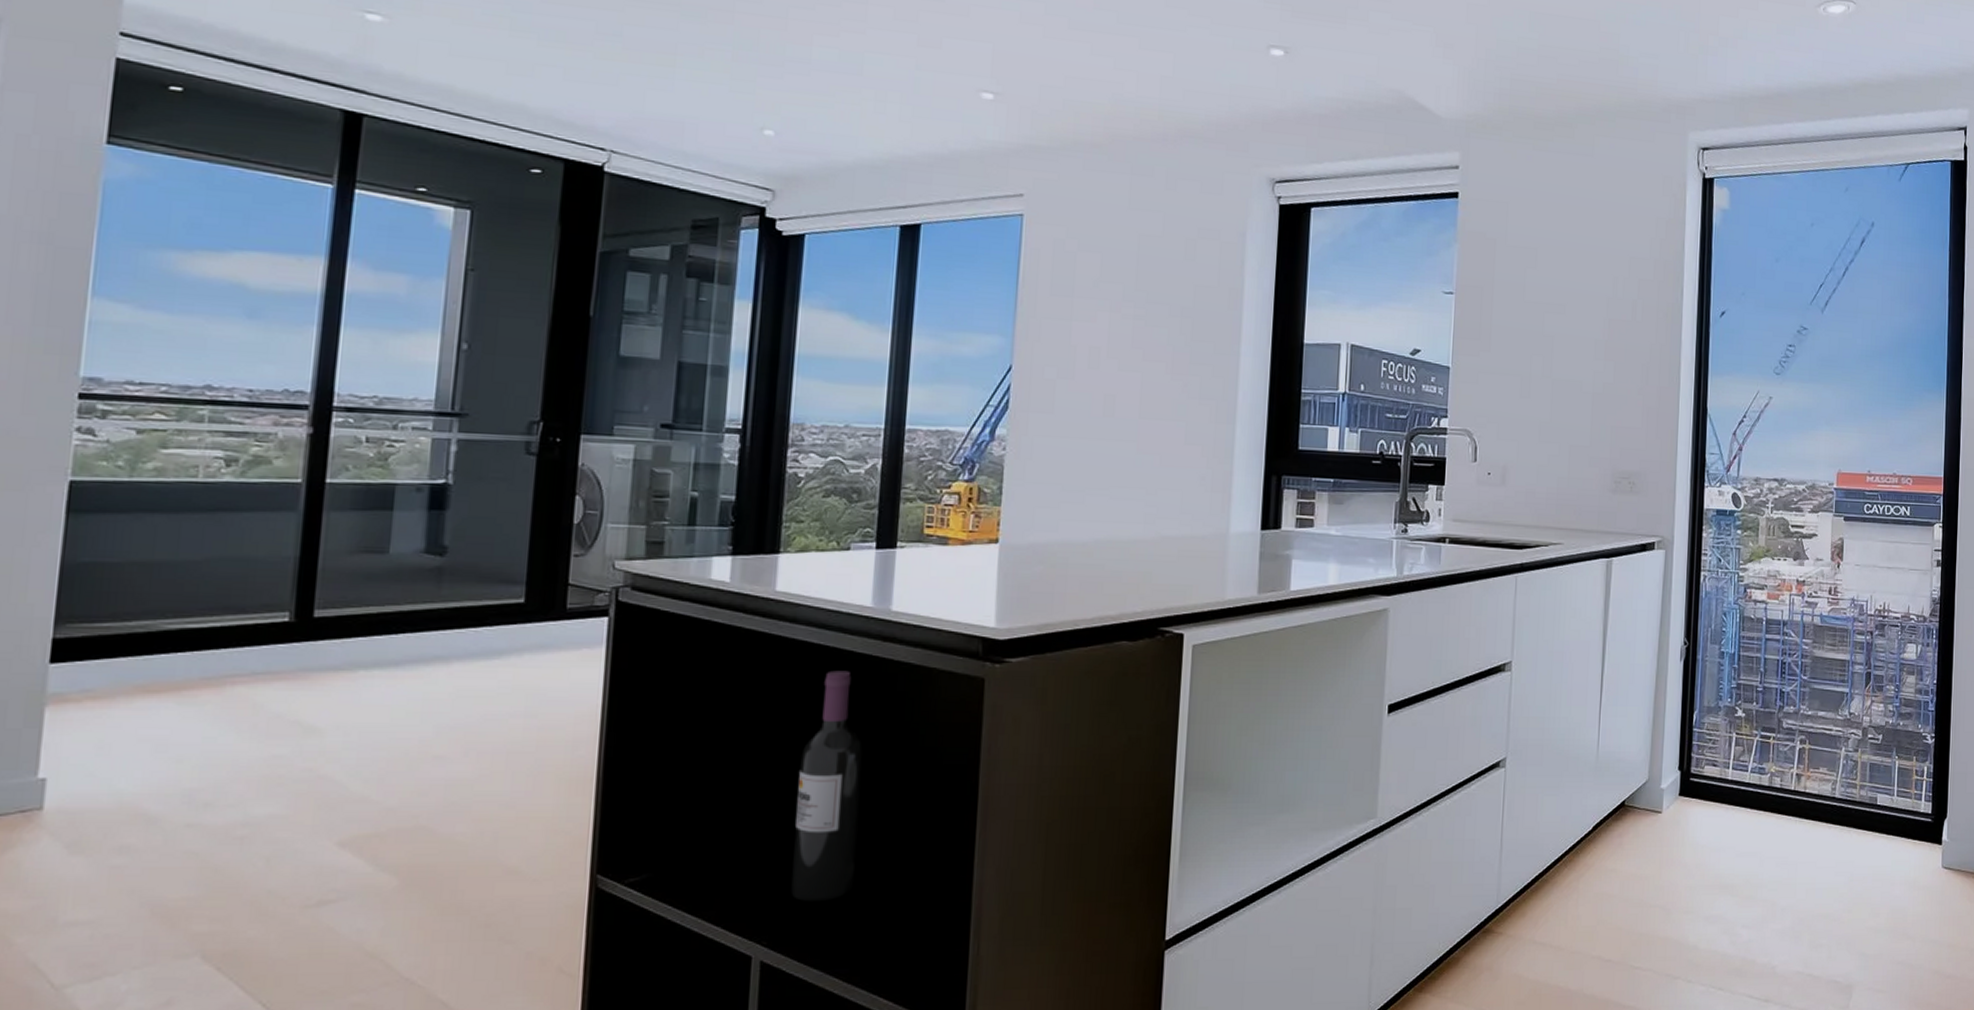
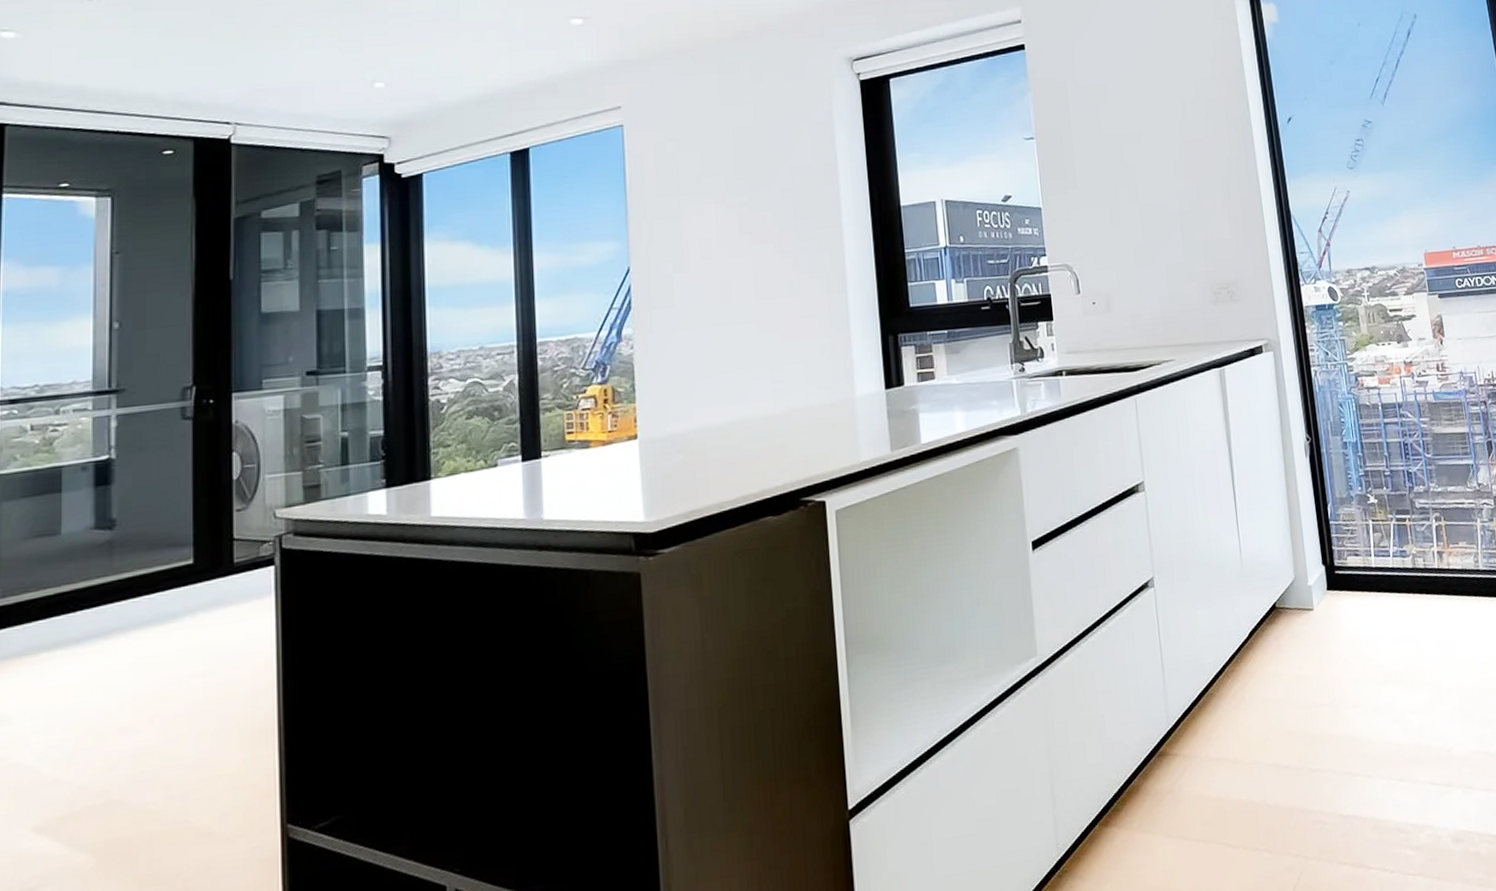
wine bottle: present [791,670,864,902] -> none [472,584,538,823]

